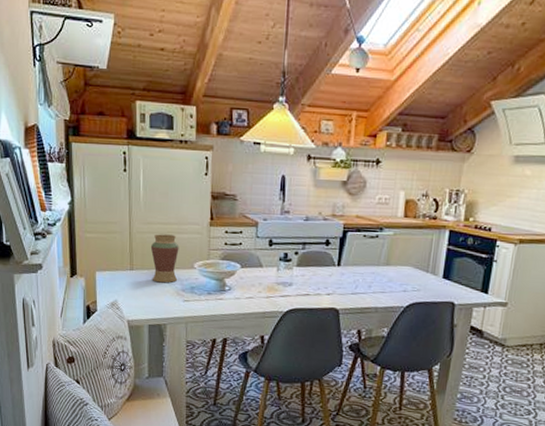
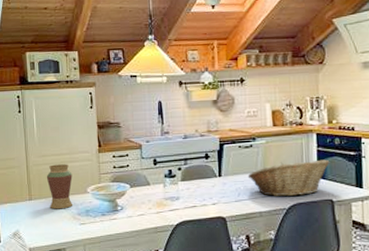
fruit basket: none [368,257,459,295] -> present [247,159,330,197]

